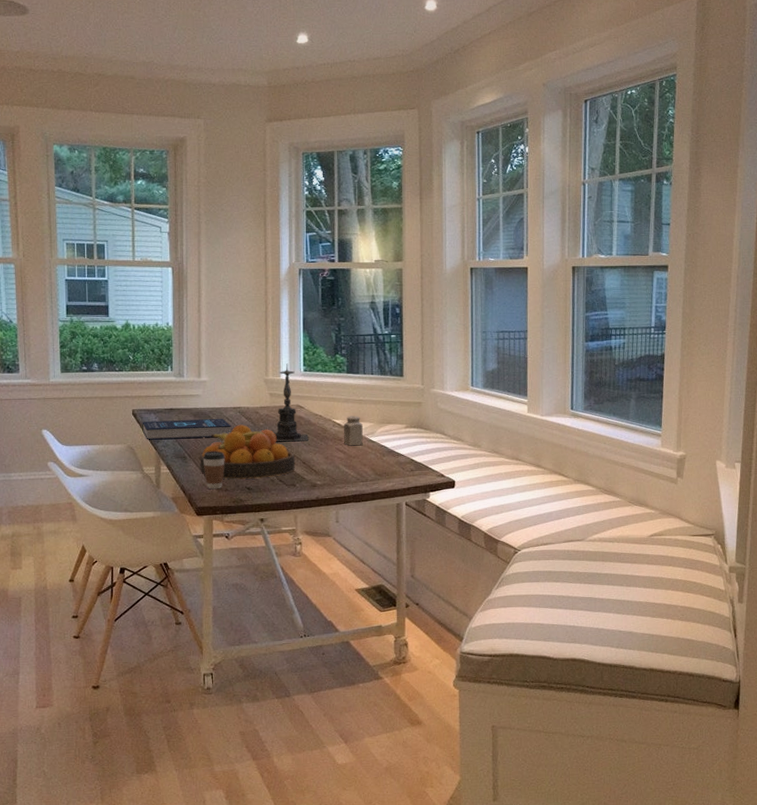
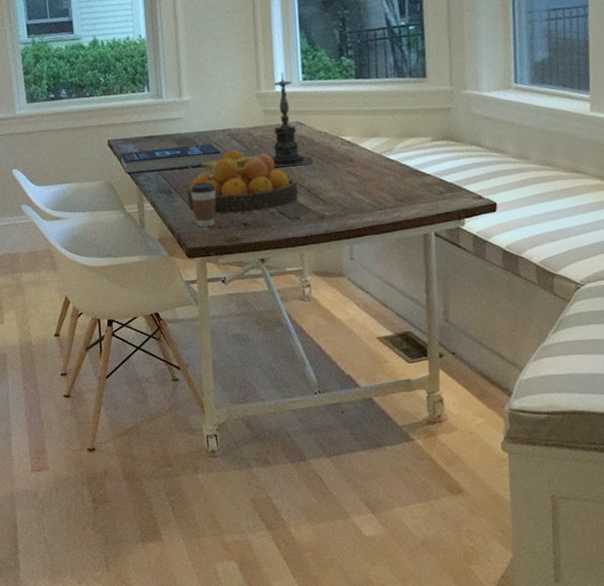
salt shaker: present [343,416,363,446] -> none [354,130,379,168]

